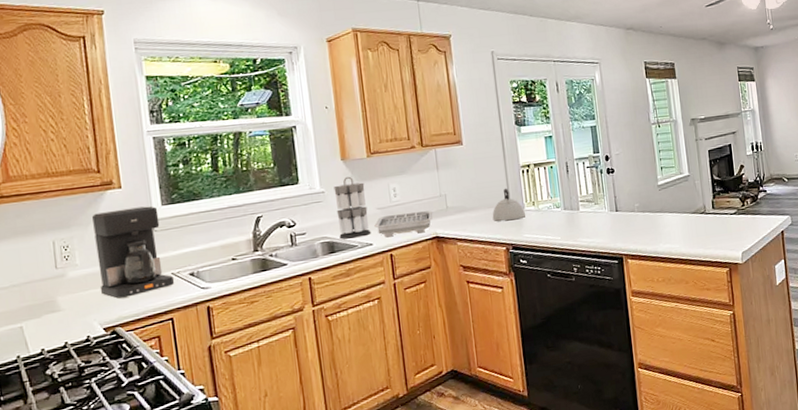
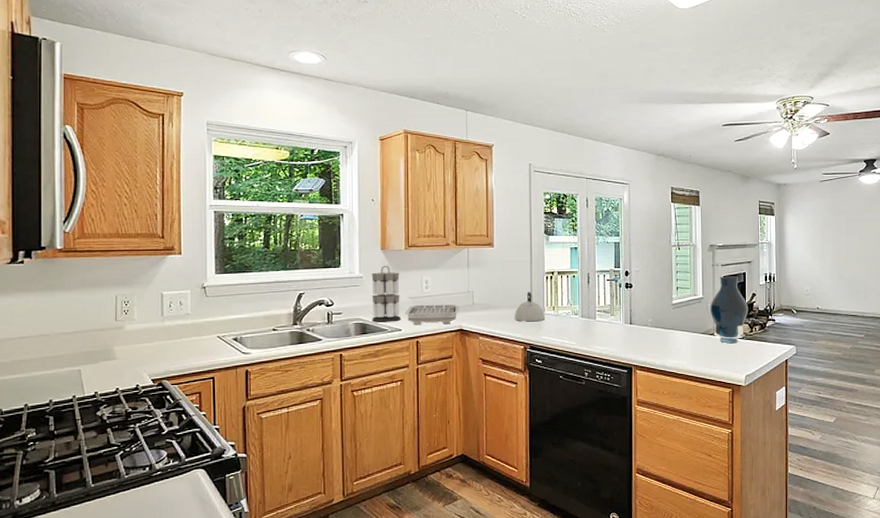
coffee maker: present [92,206,175,299] -> none [152,273,220,355]
vase: none [697,149,738,221] -> present [710,276,748,344]

